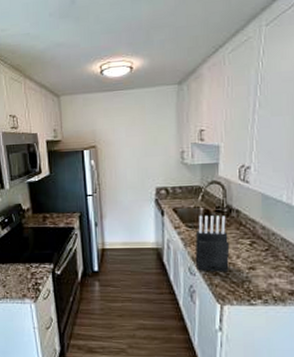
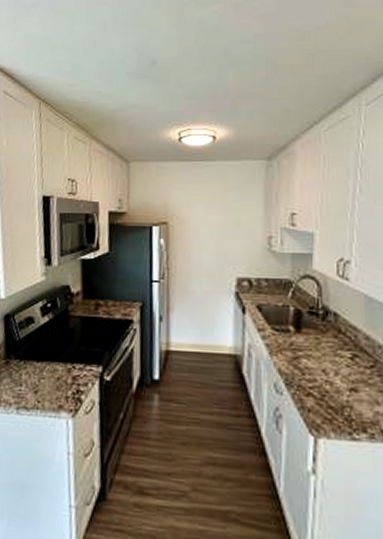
knife block: present [195,215,230,272] -> none [282,316,326,393]

